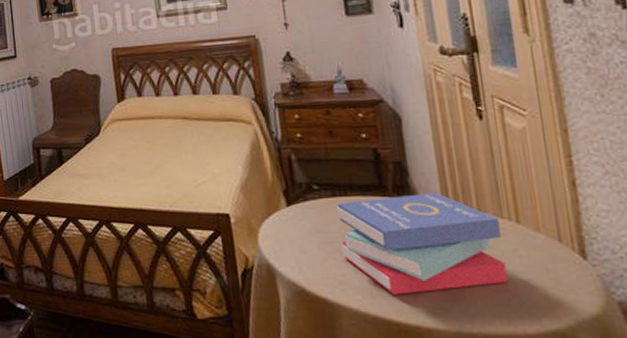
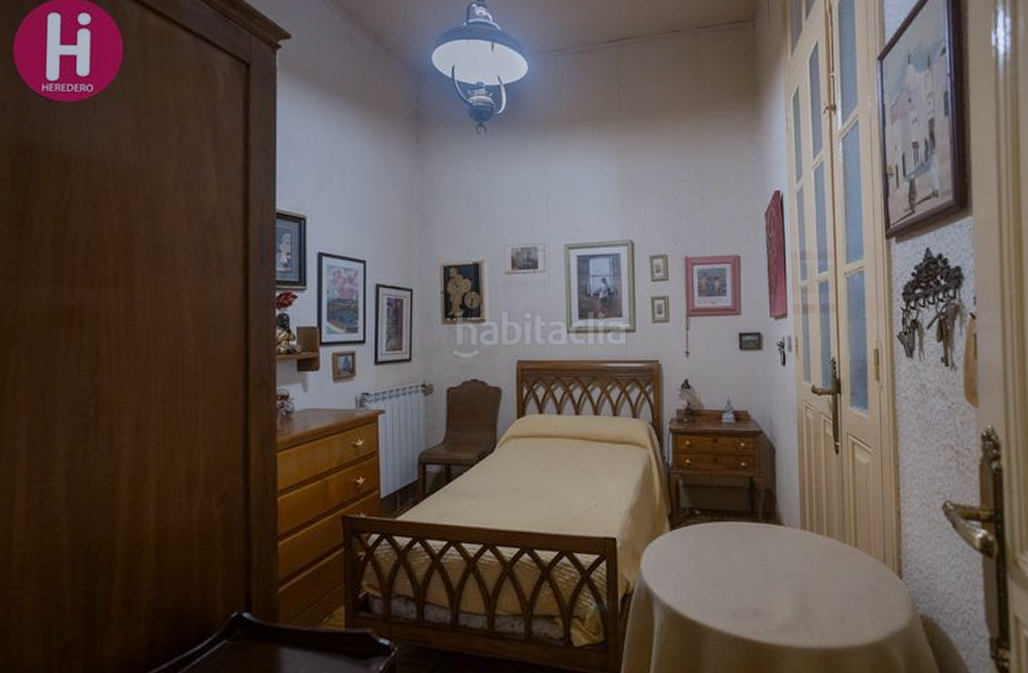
book: present [335,192,508,295] -> none [713,519,844,615]

